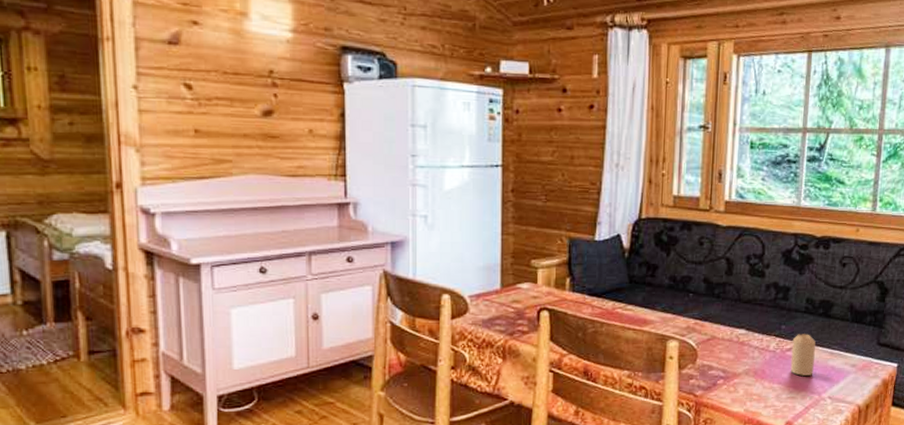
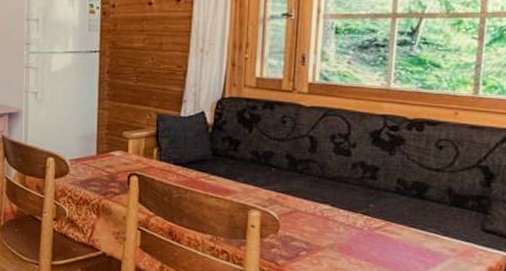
candle: present [790,334,816,376] -> none [379,213,408,256]

